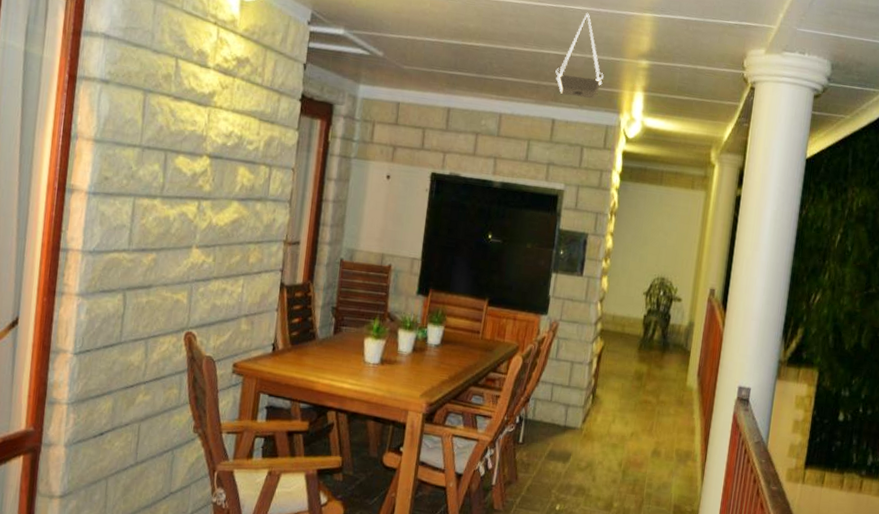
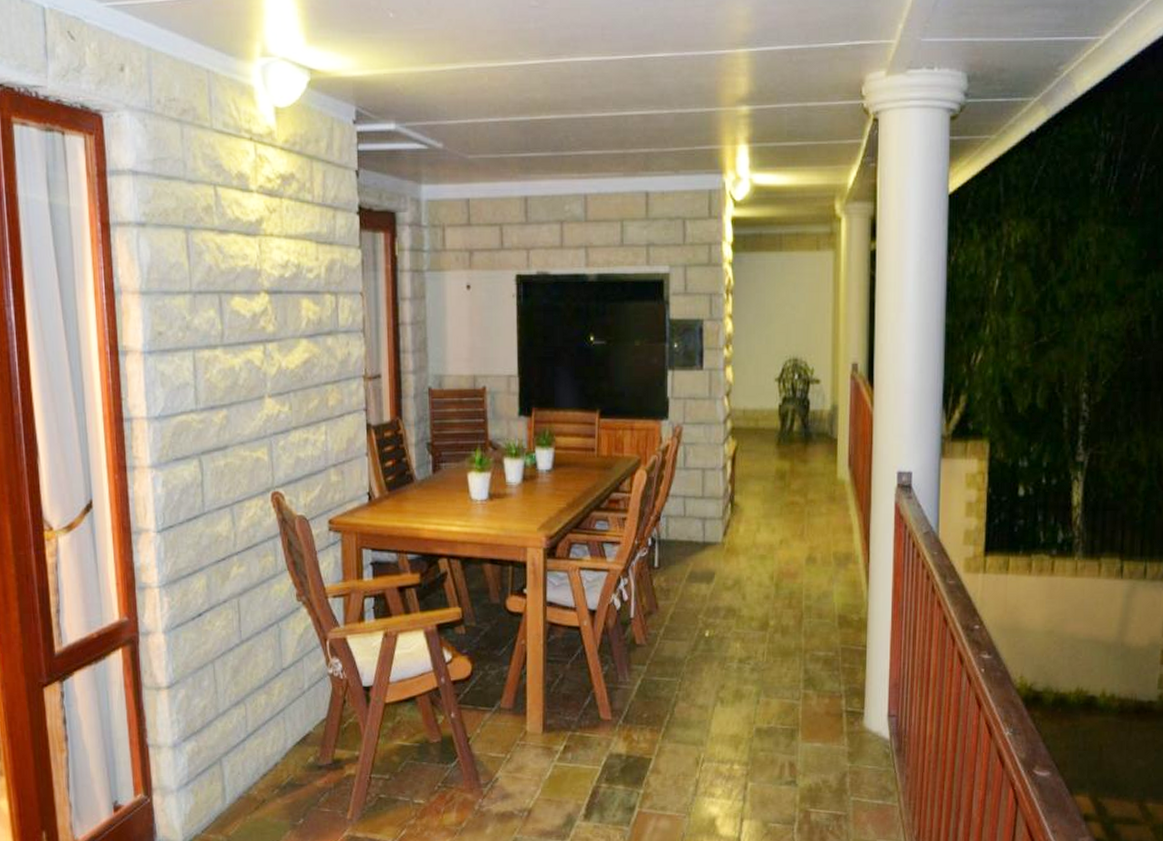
hanging planter: present [555,12,604,99] -> none [642,59,699,162]

